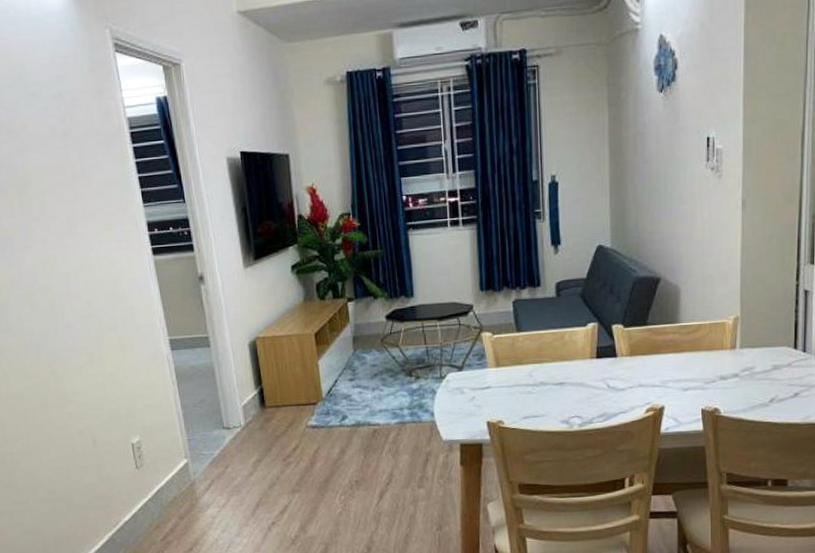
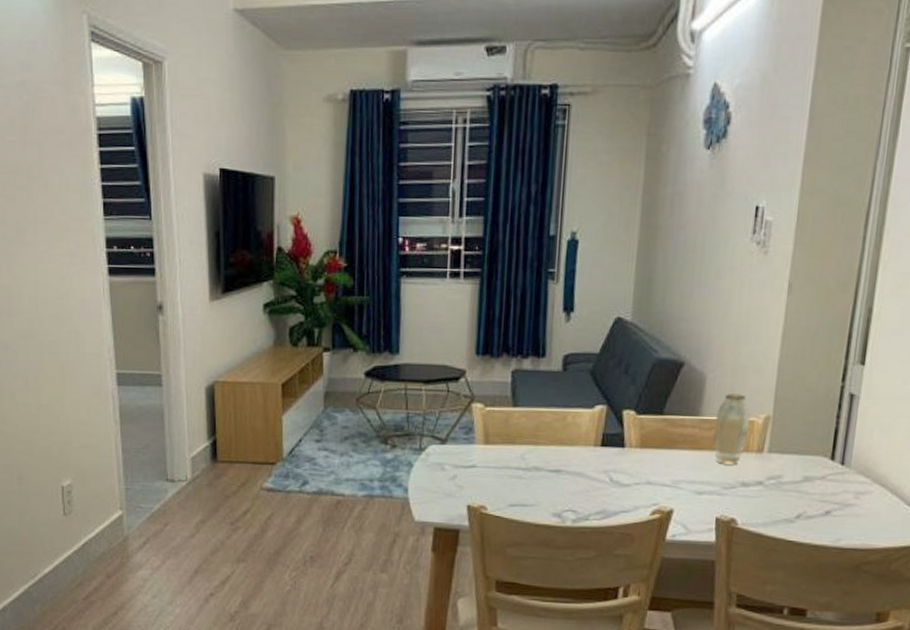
vase: none [692,300,721,362] -> present [713,393,750,465]

